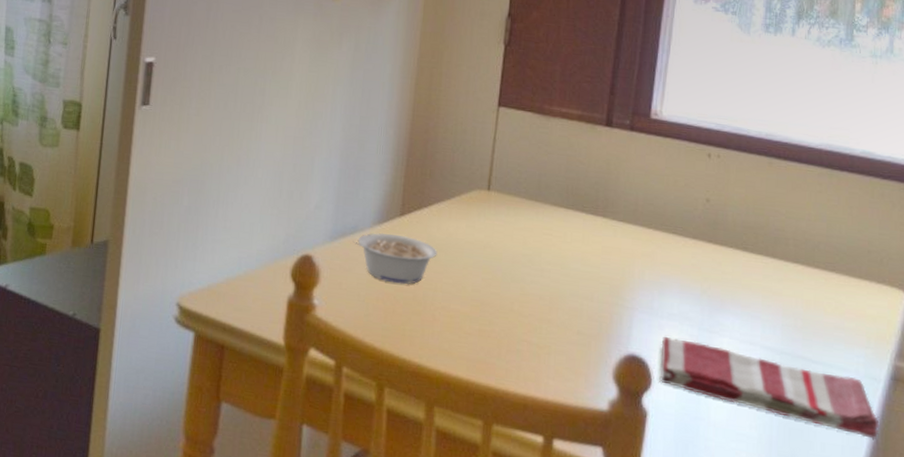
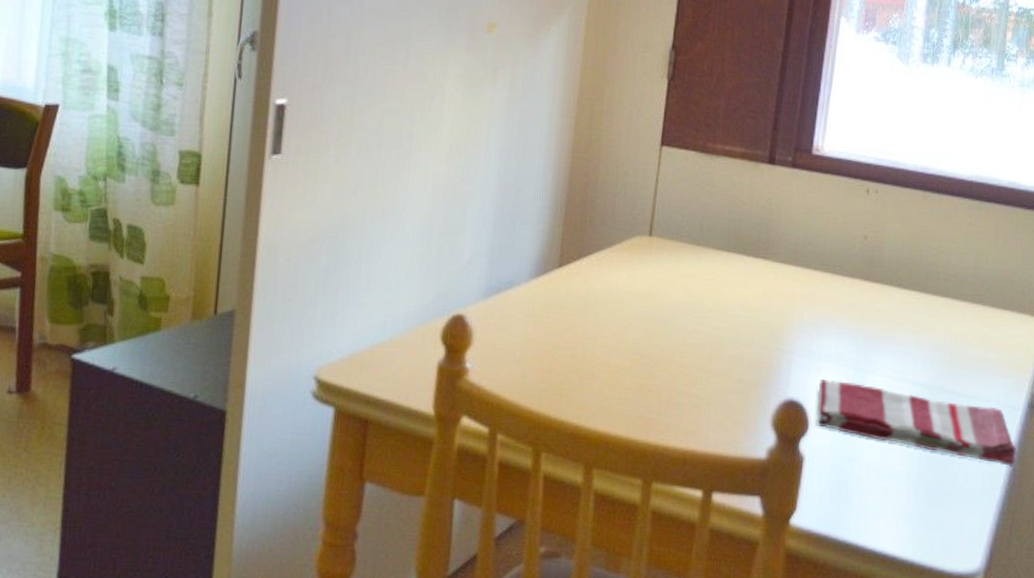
legume: present [353,232,438,285] -> none [508,286,597,342]

